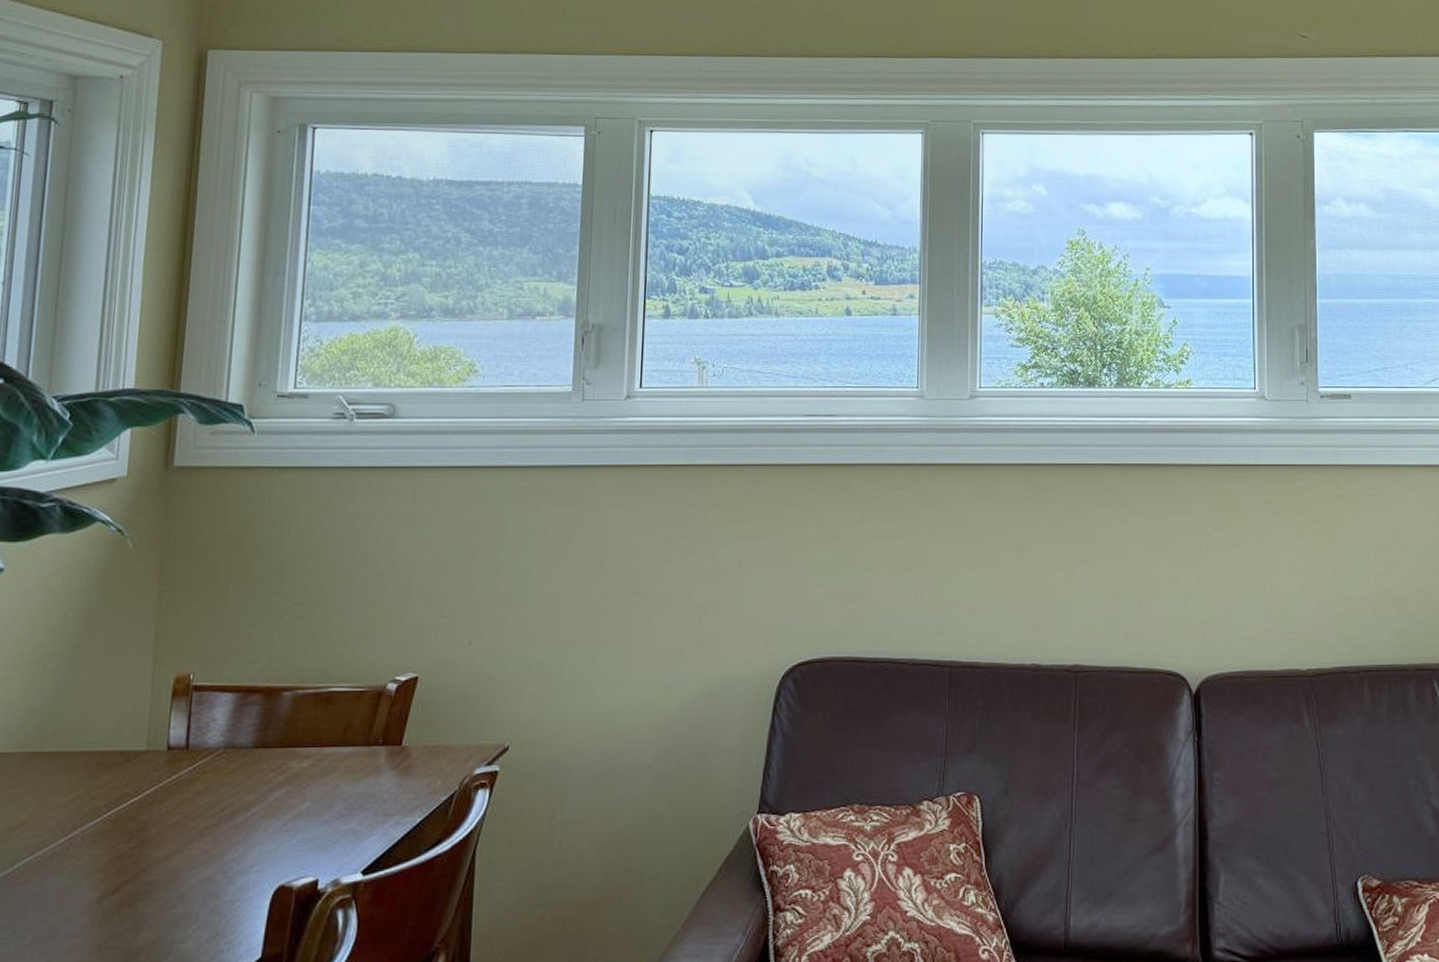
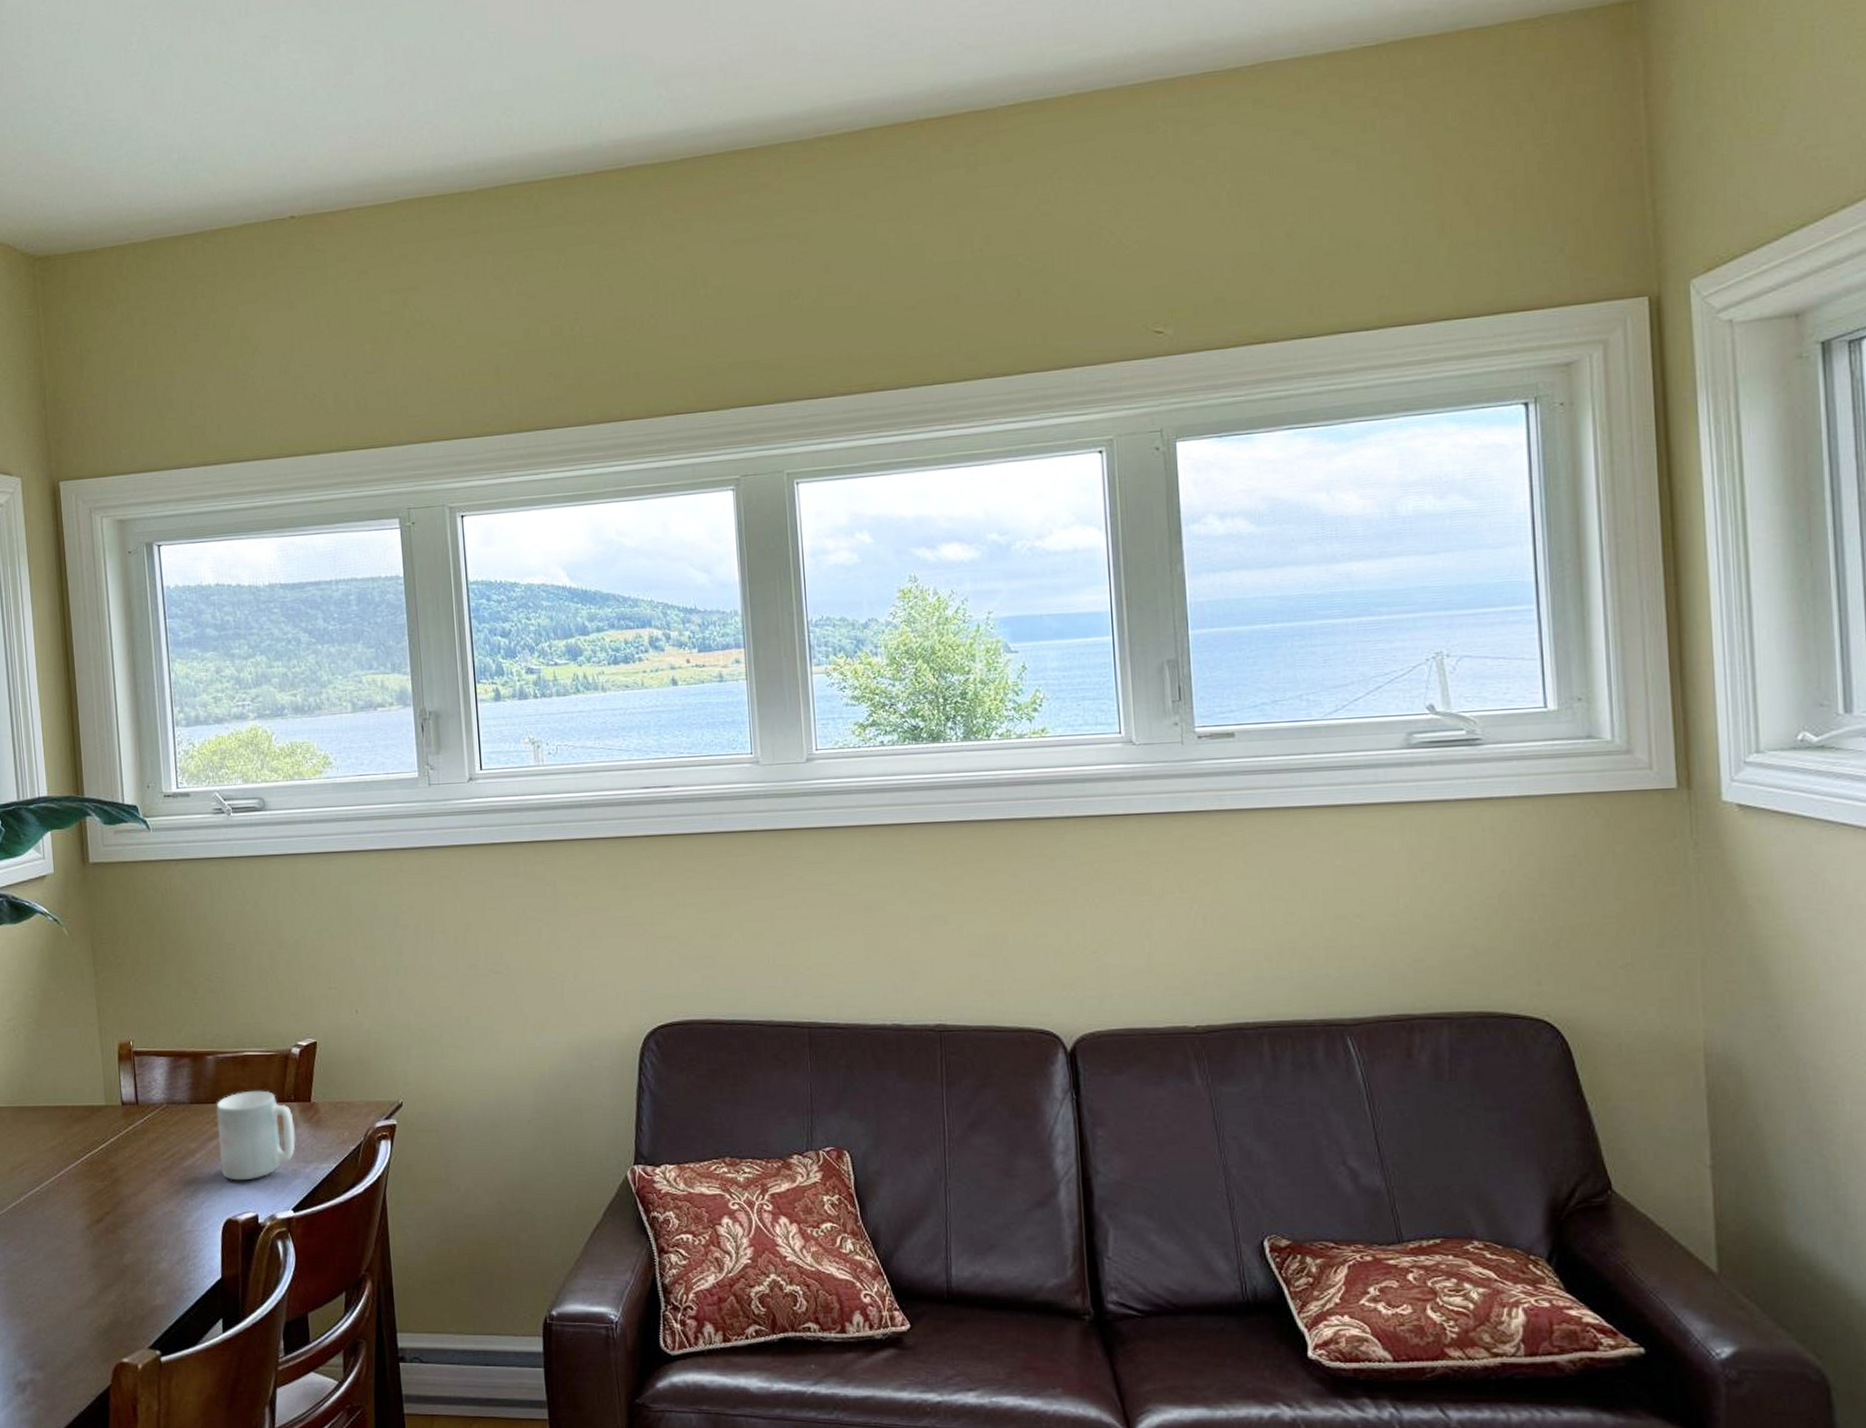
mug: none [280,732,378,839] -> present [216,1090,296,1181]

